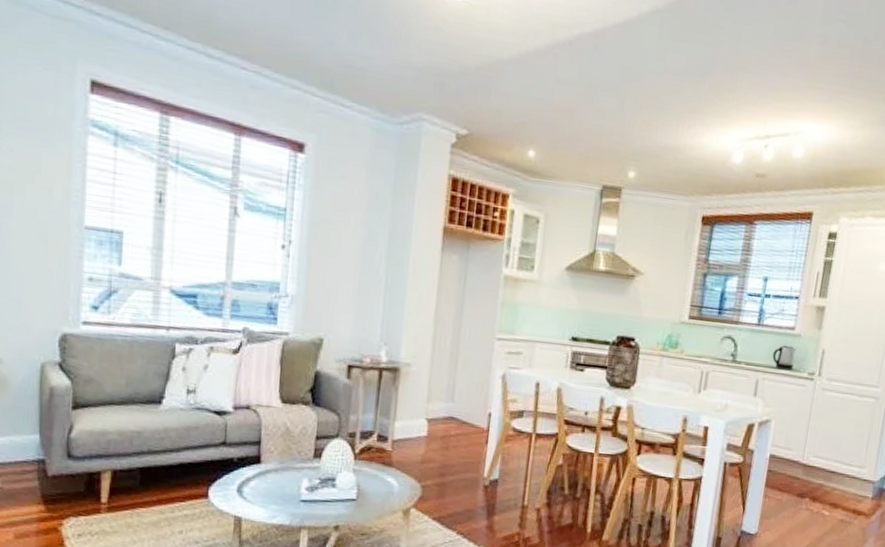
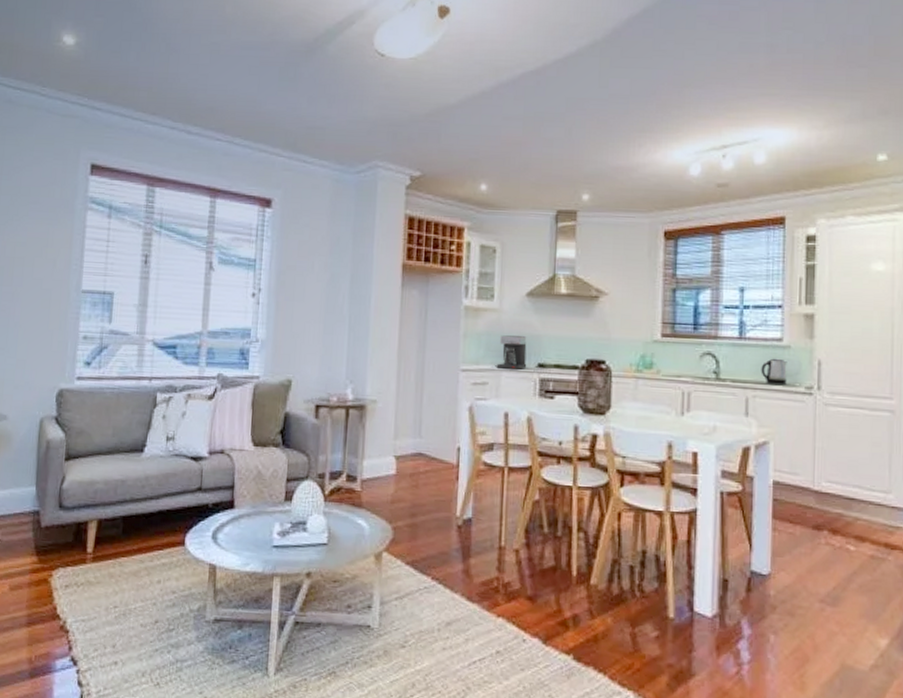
coffee maker: none [531,307,563,342] -> present [496,335,527,370]

